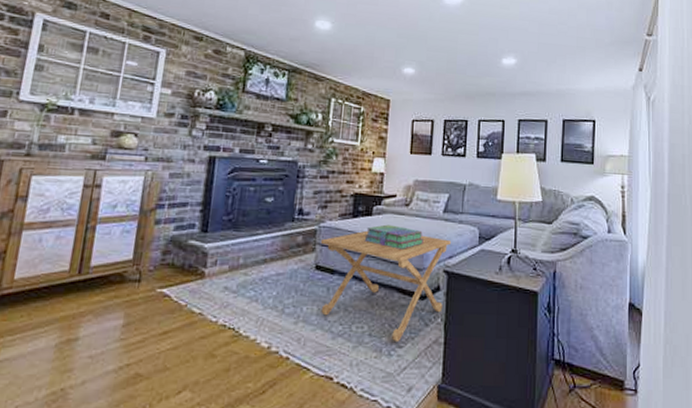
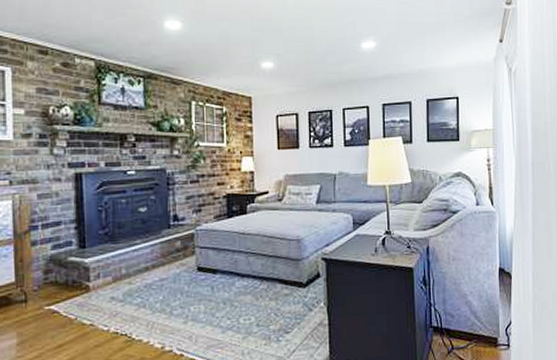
side table: present [320,230,452,343] -> none [199,227,327,329]
stack of books: present [364,224,424,249] -> none [242,220,300,243]

